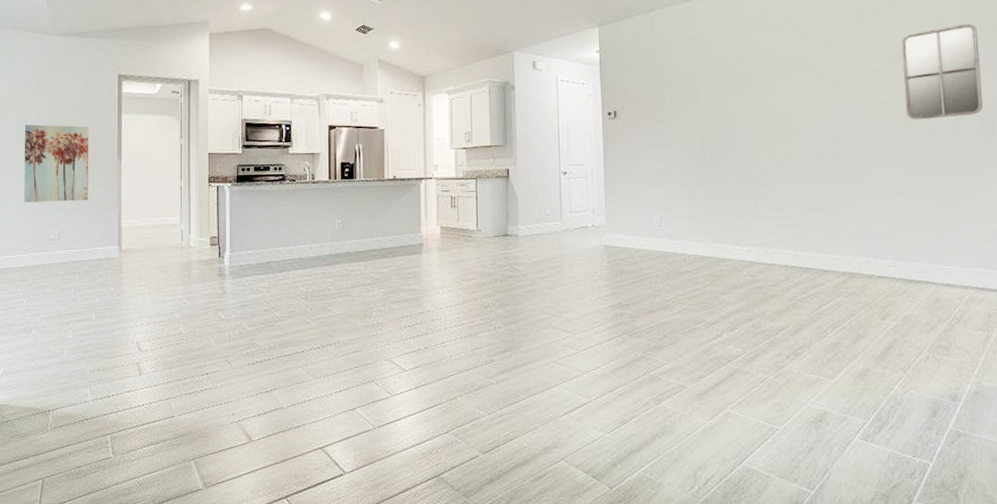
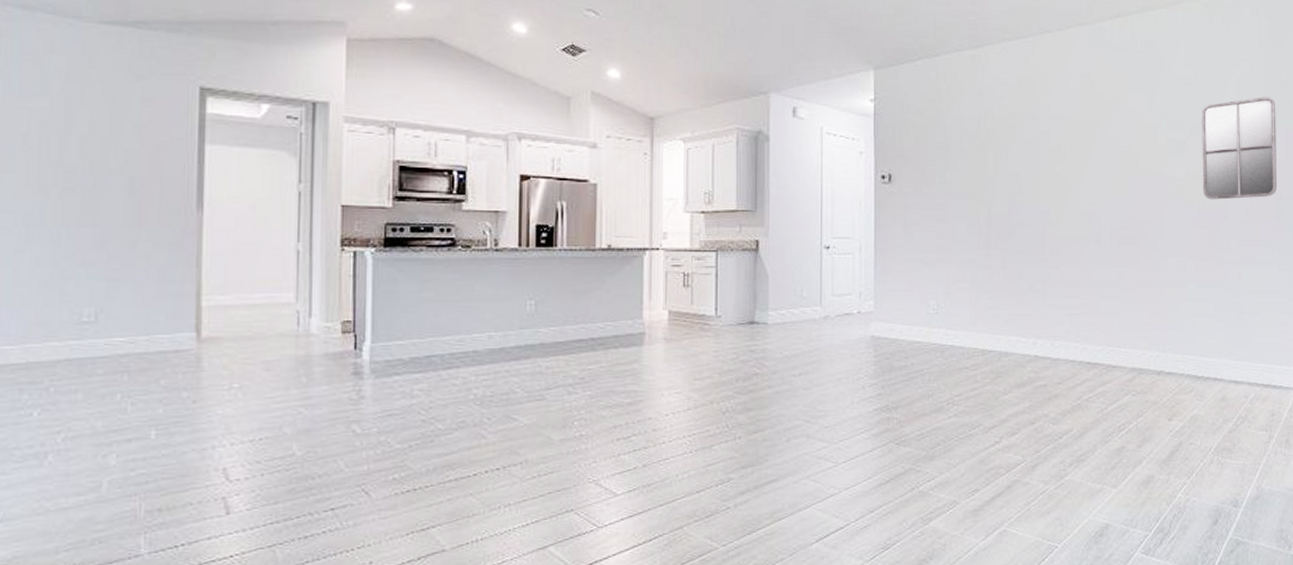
wall art: present [24,124,89,202] -> none [37,152,150,268]

